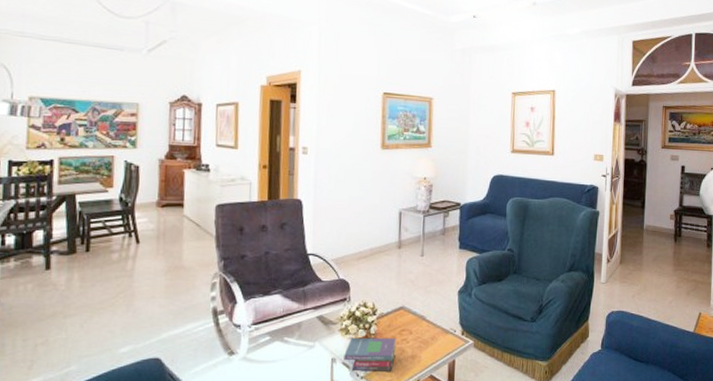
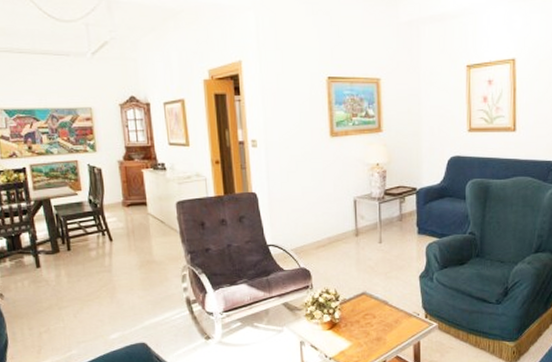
books: present [344,337,397,372] -> none [311,321,361,353]

